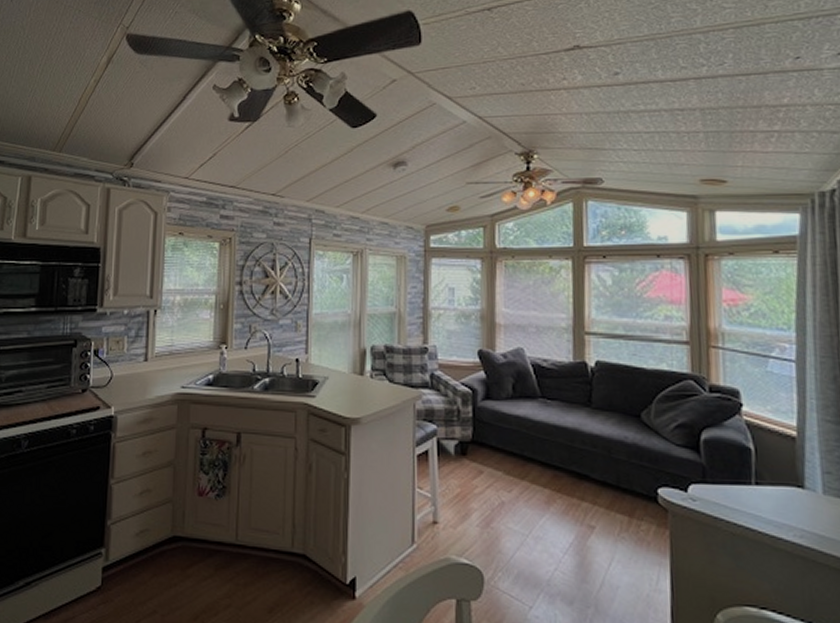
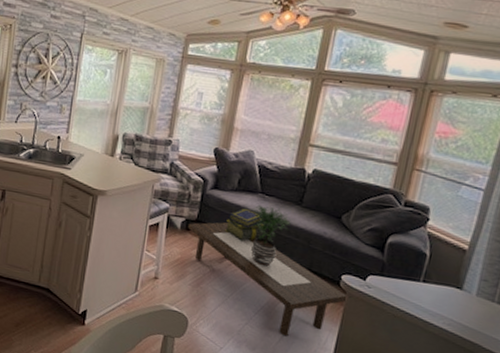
coffee table: none [462,439,670,580] -> present [187,222,348,337]
stack of books: none [507,418,554,461] -> present [225,208,264,241]
potted plant: none [534,412,583,490] -> present [251,204,291,267]

